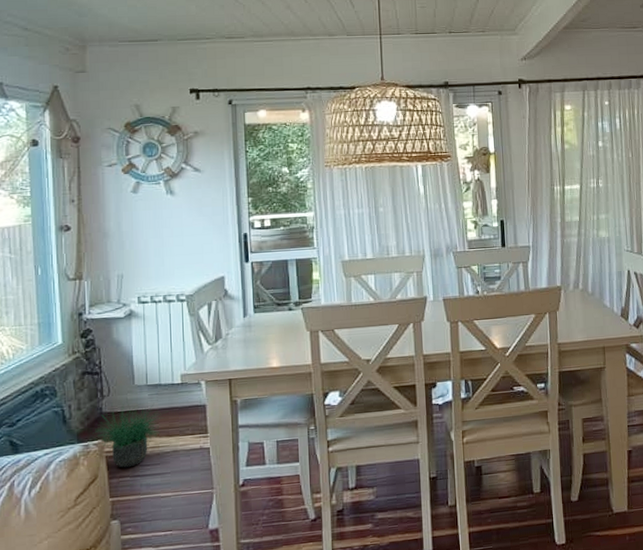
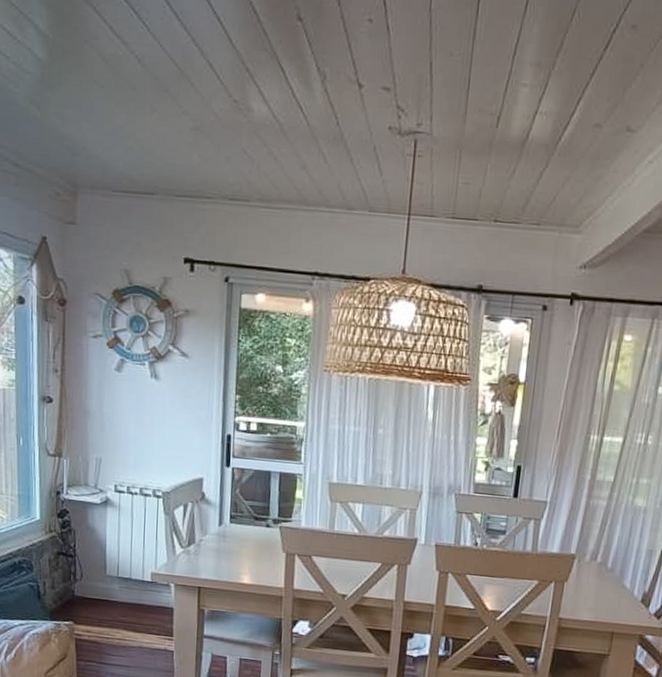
potted plant: present [95,399,163,468] -> none [67,586,131,654]

